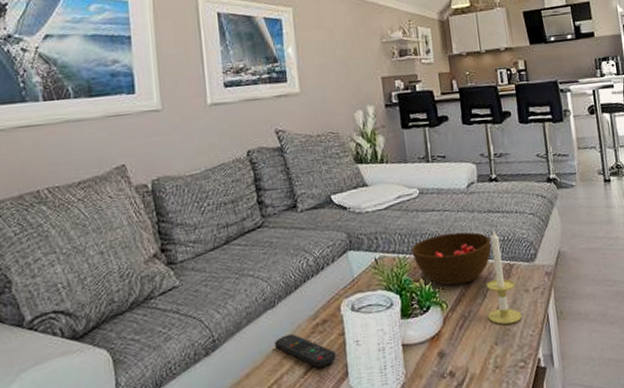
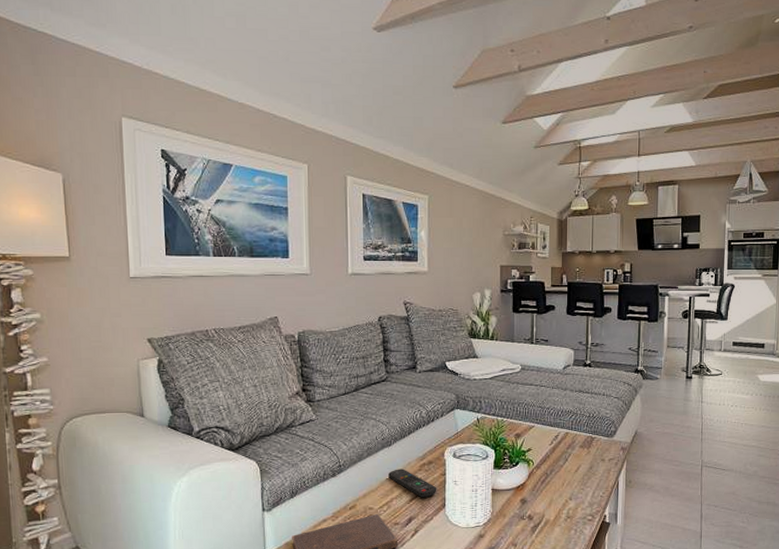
bowl: present [411,232,492,286] -> none [509,405,578,448]
candle: present [486,230,523,325] -> none [567,407,596,485]

